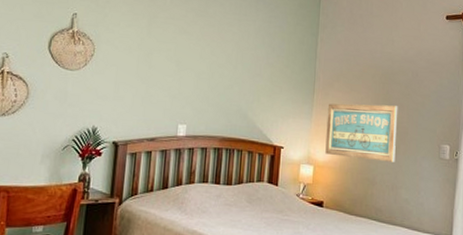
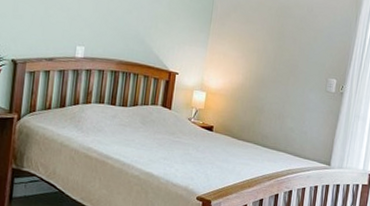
wall art: present [325,103,398,162] -> none [218,33,291,93]

